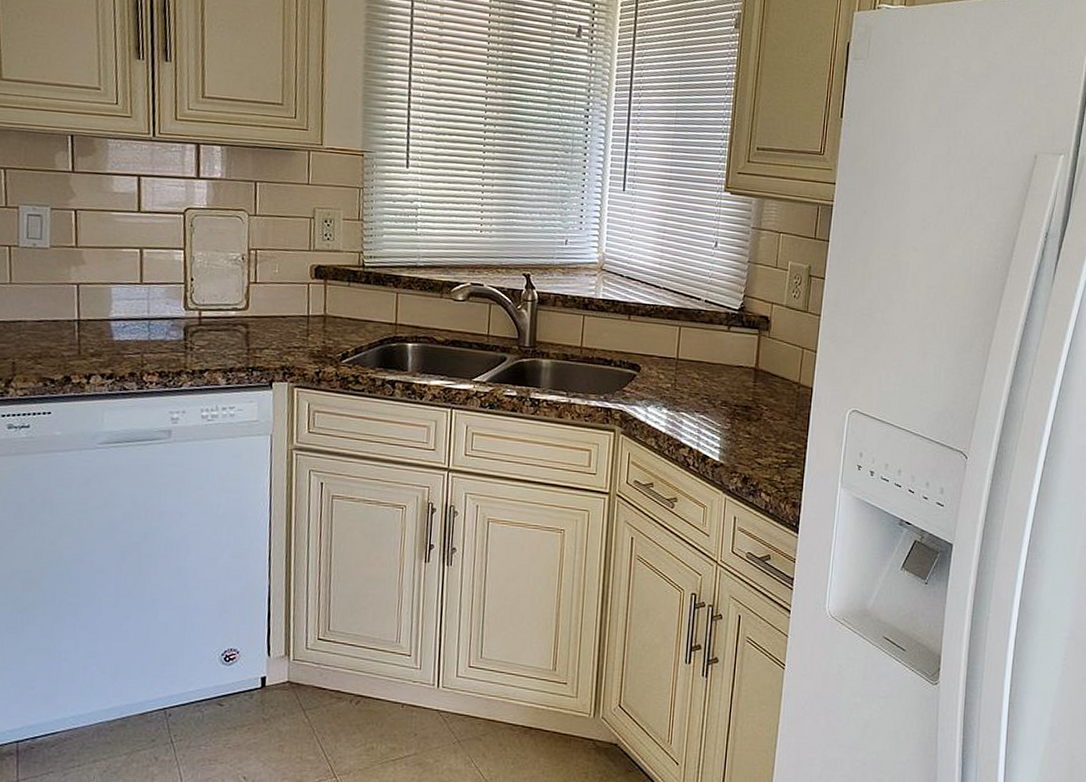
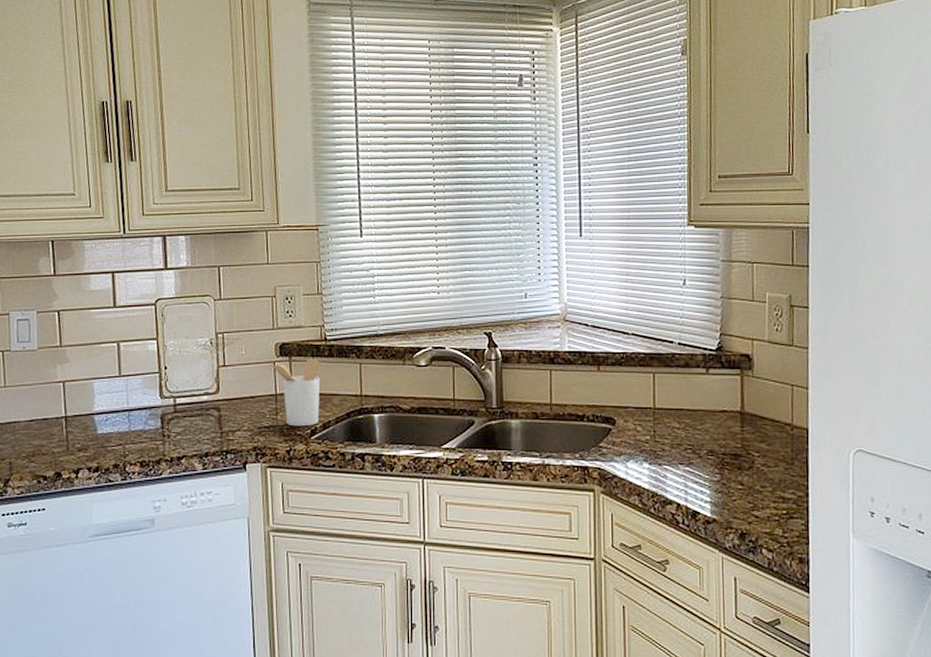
utensil holder: none [302,283,356,350] -> present [269,358,320,427]

